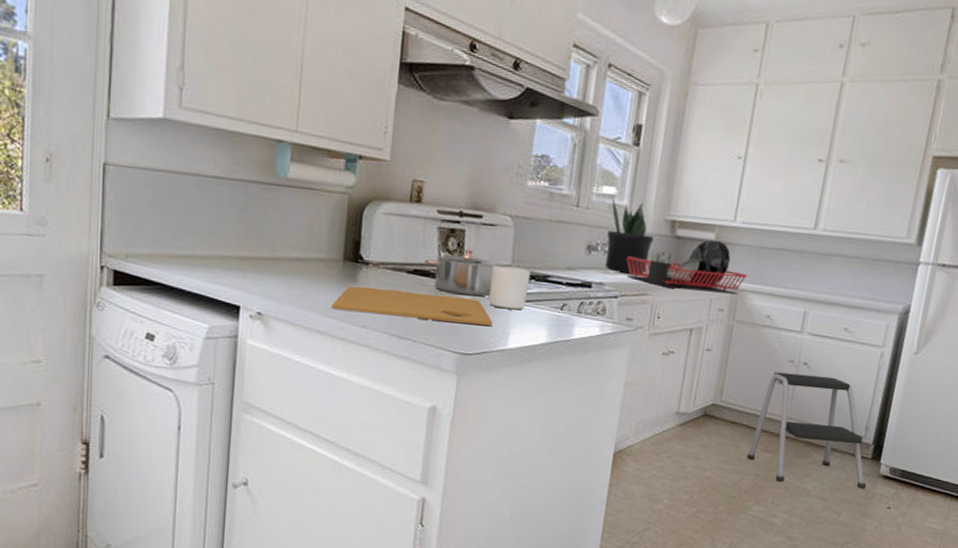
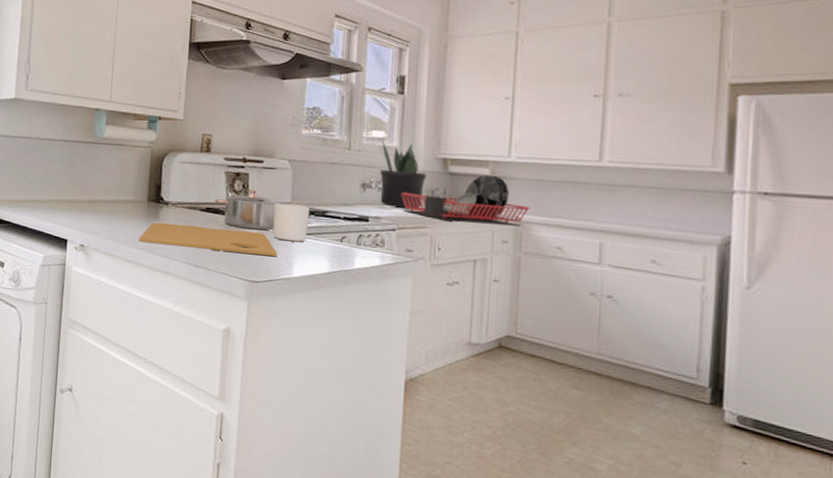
step stool: present [747,372,867,489] -> none [554,304,710,438]

